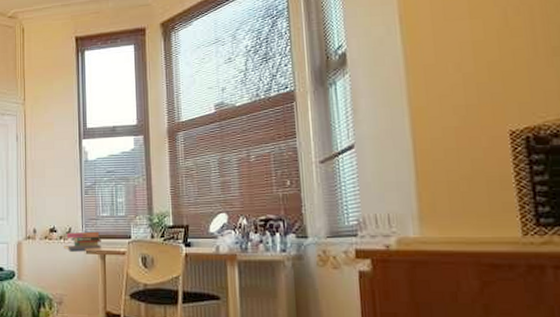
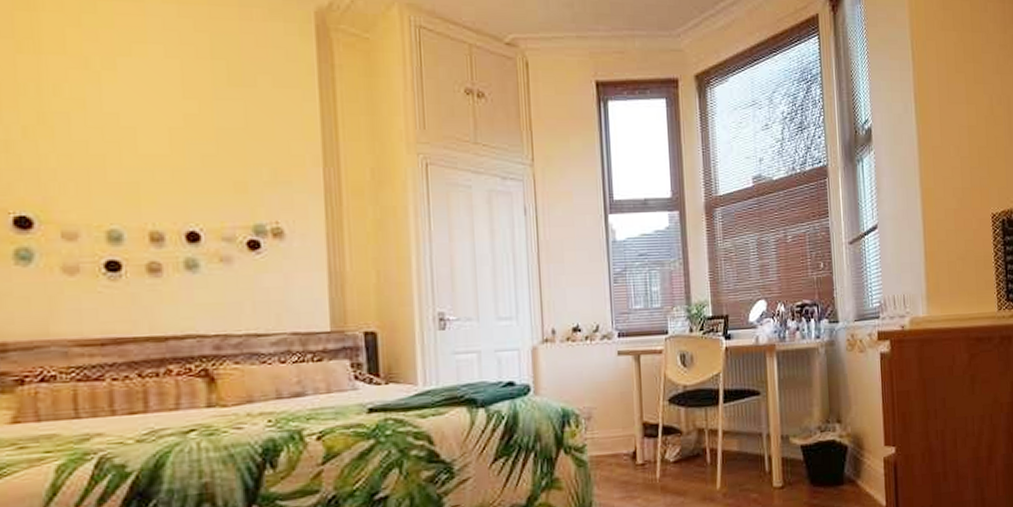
books: present [64,231,101,252] -> none [591,327,635,355]

